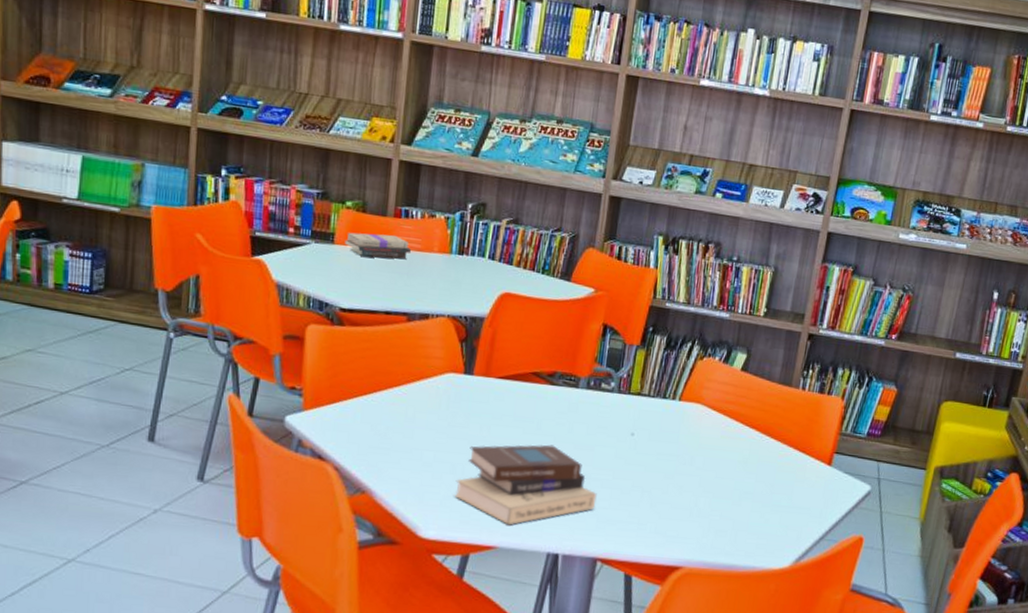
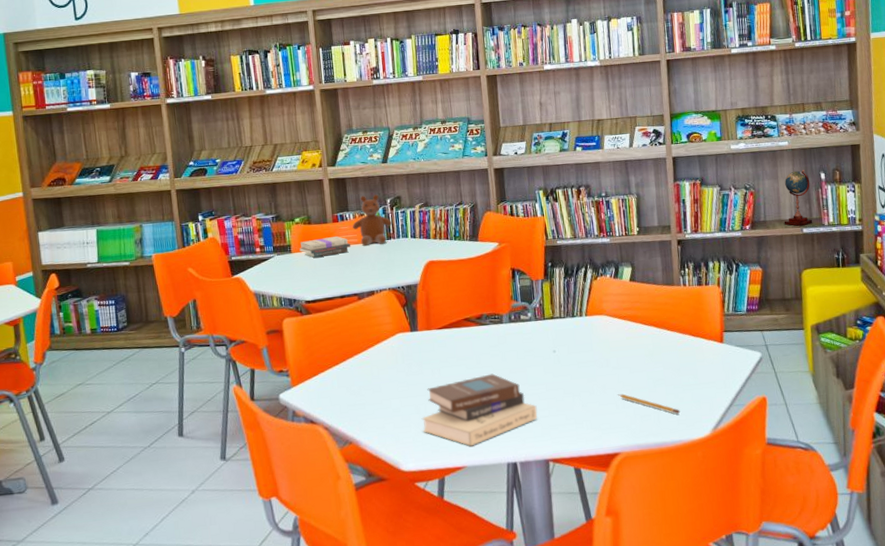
teddy bear: none [418,192,470,259] -> present [352,194,393,246]
pencil: none [694,500,763,537] -> present [617,393,680,415]
globe: none [936,282,980,350] -> present [784,170,813,227]

